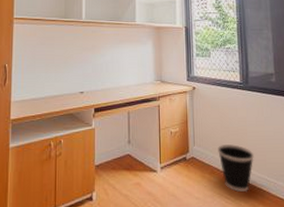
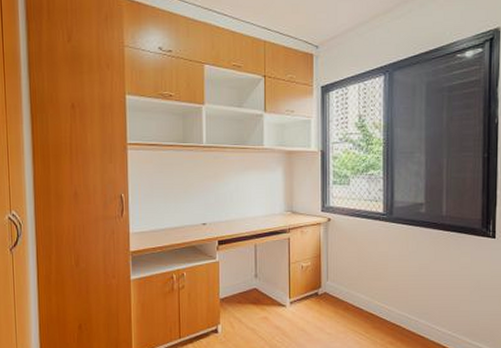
wastebasket: present [218,144,255,193] -> none [354,280,396,330]

